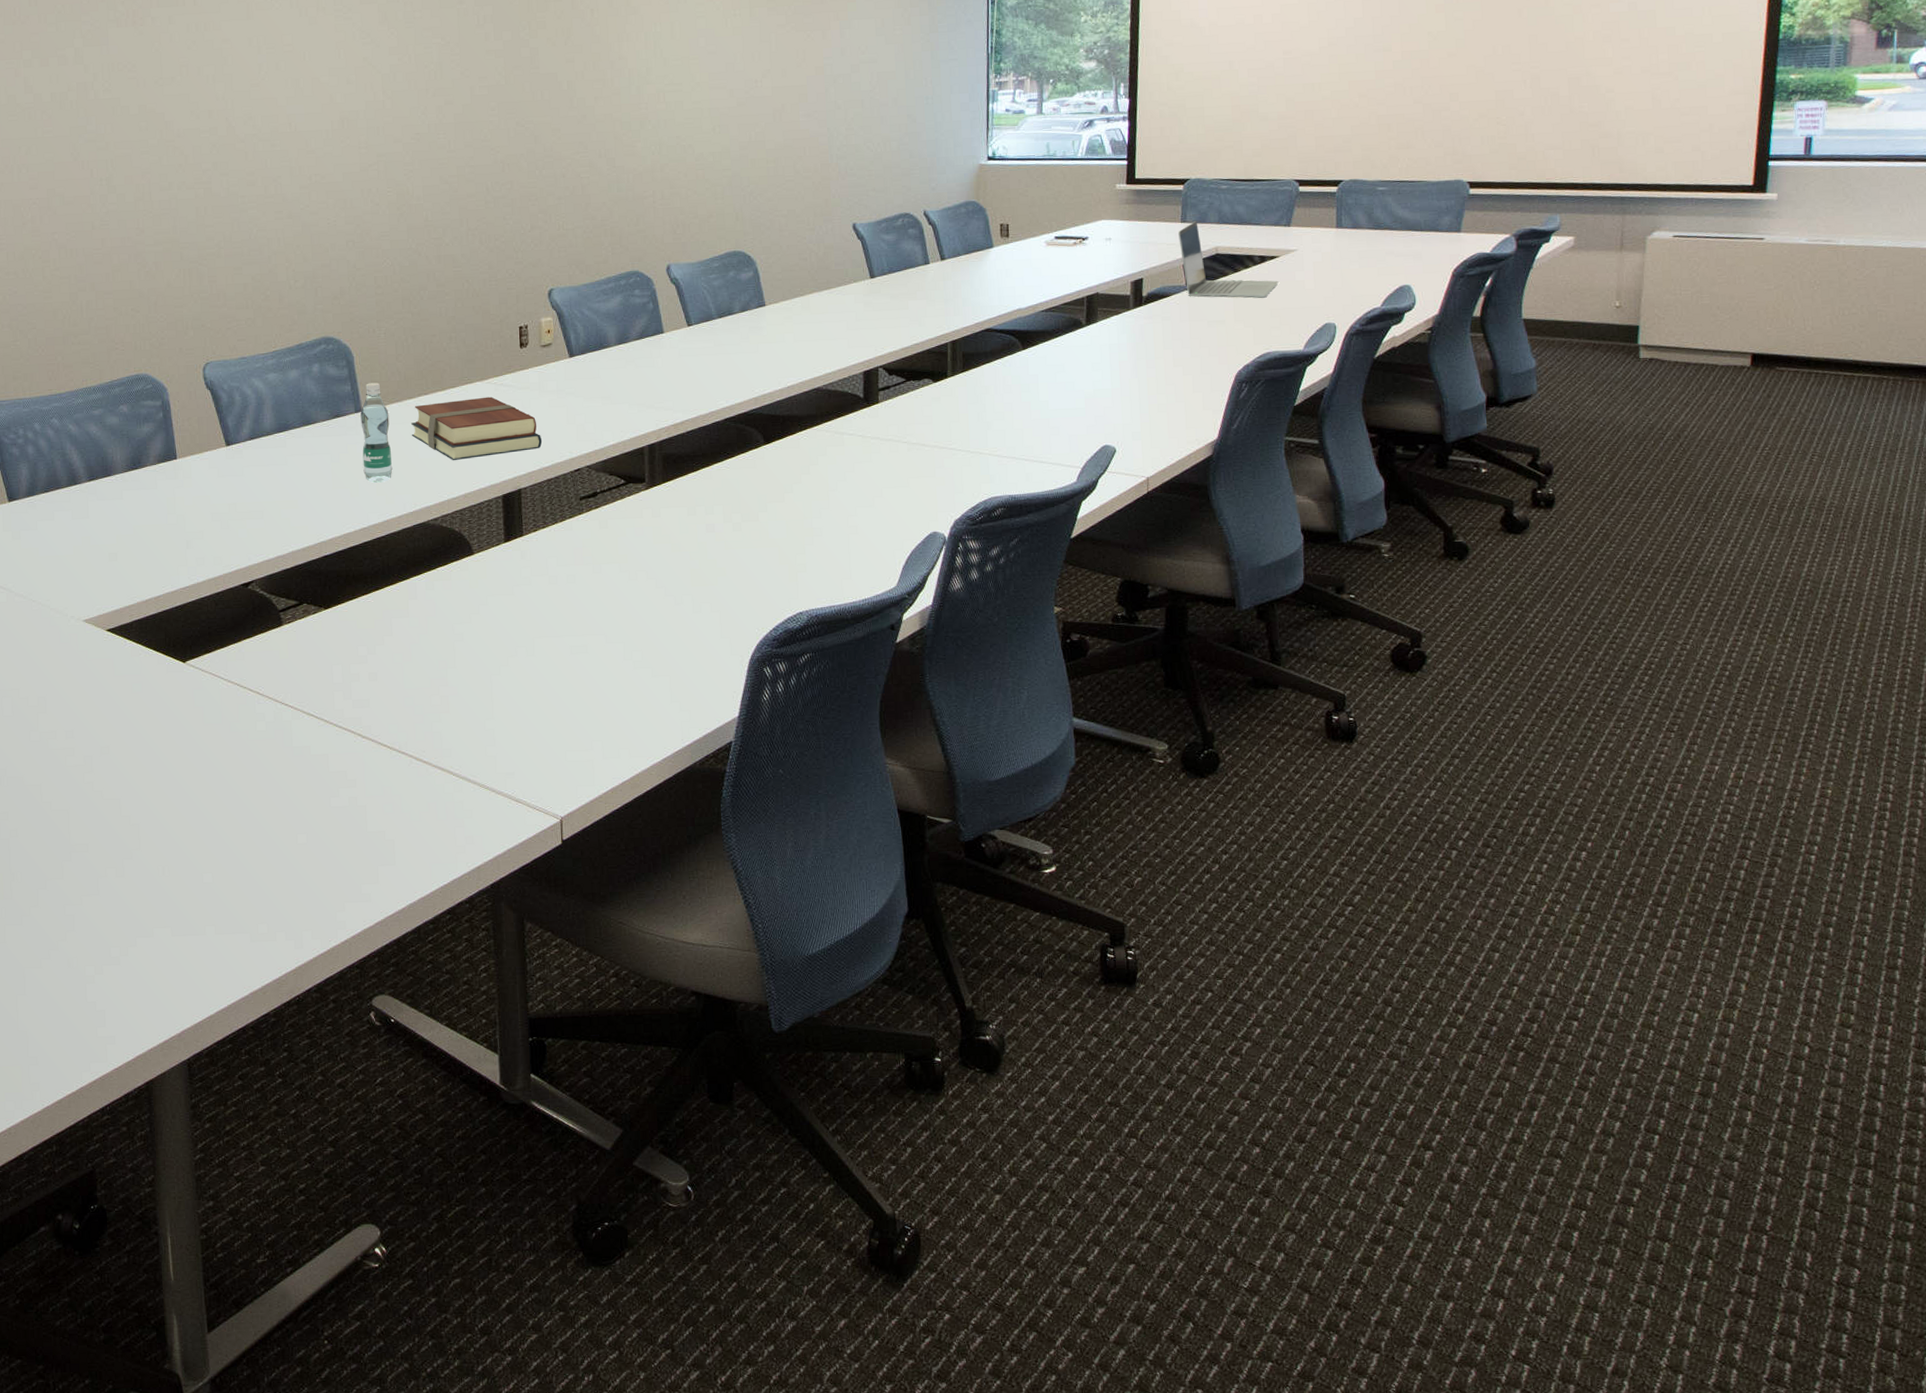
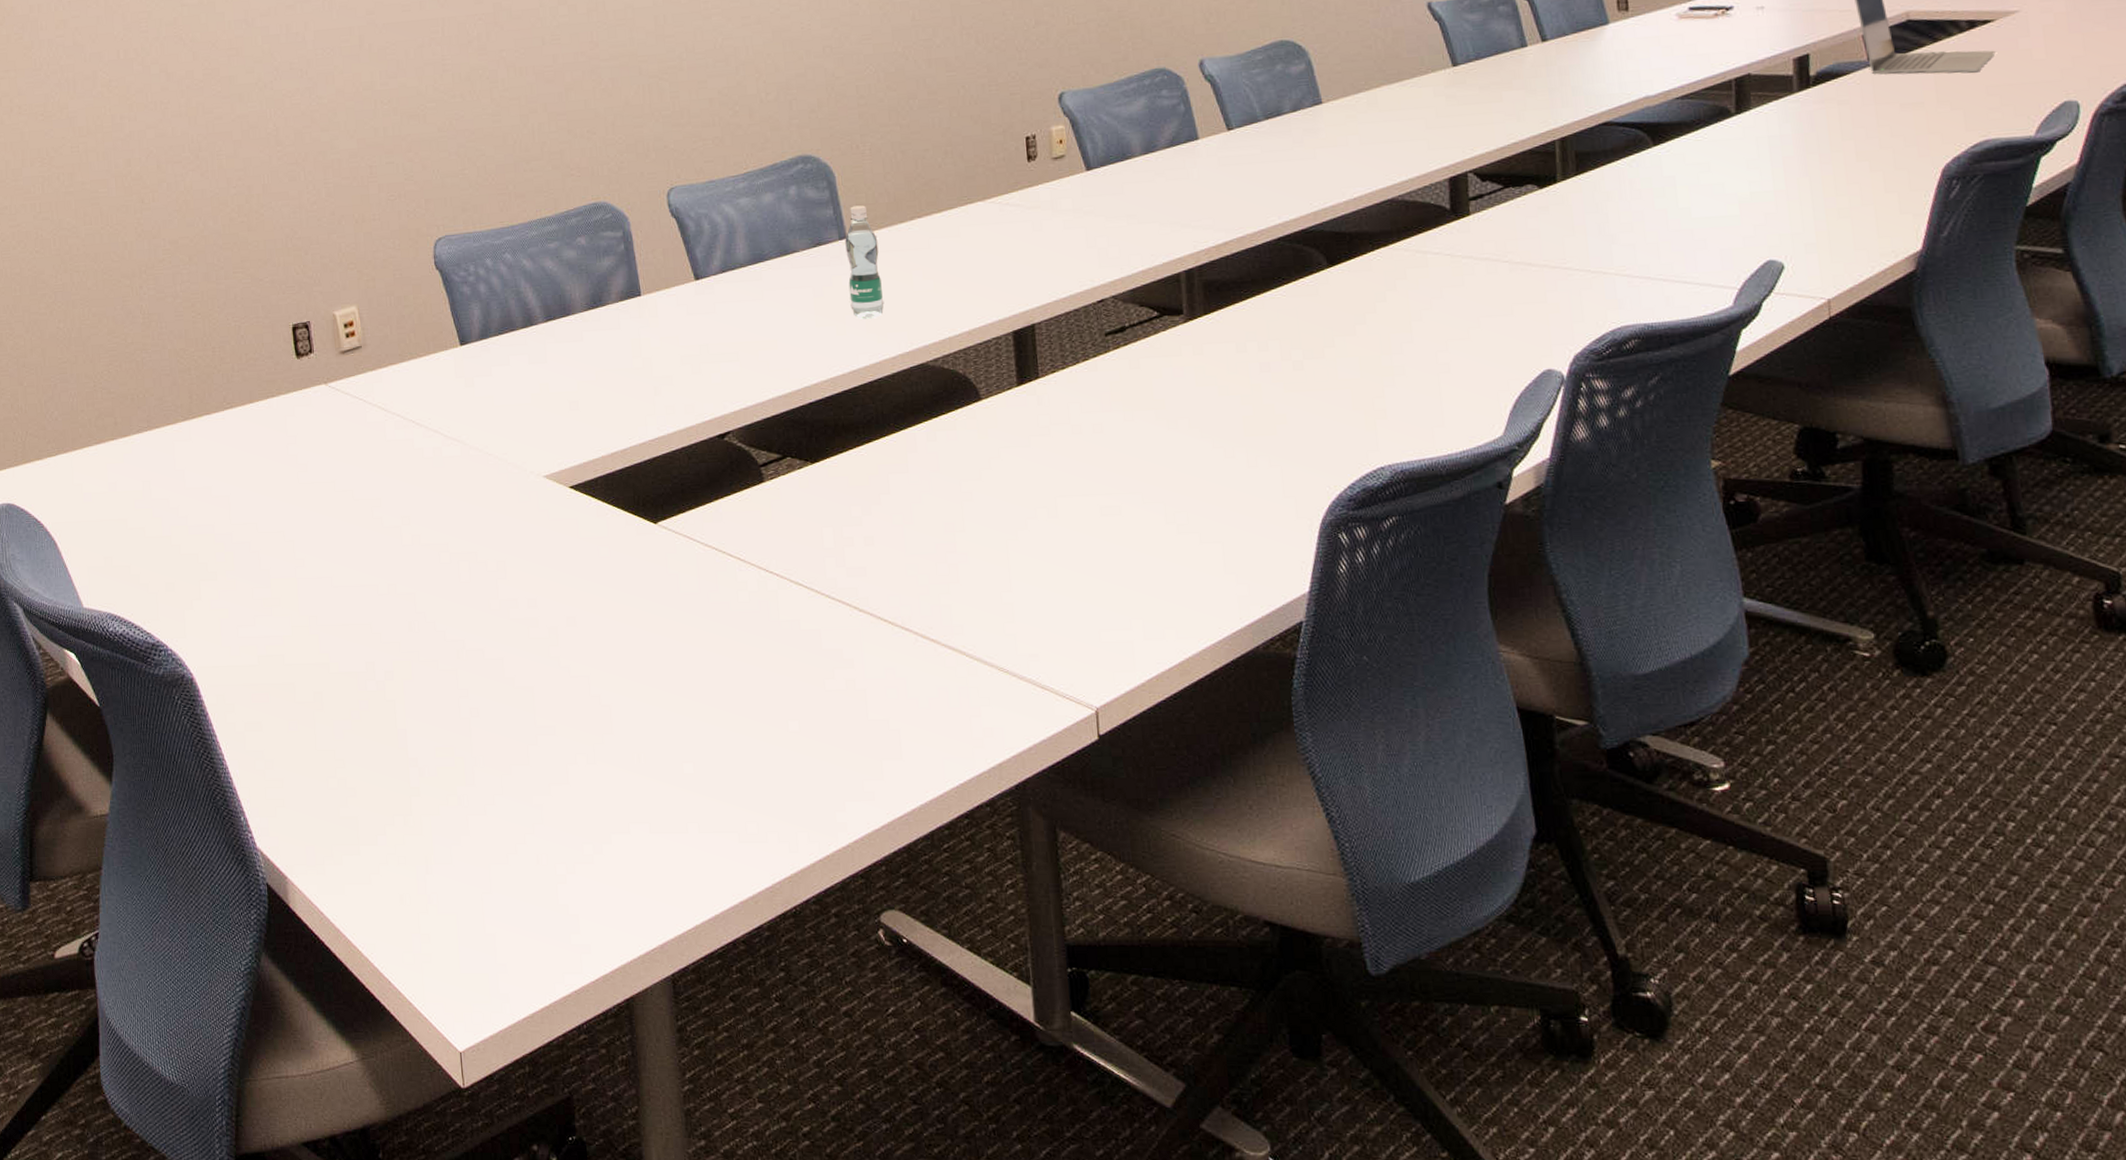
books: present [411,396,543,461] -> none [904,218,1058,293]

